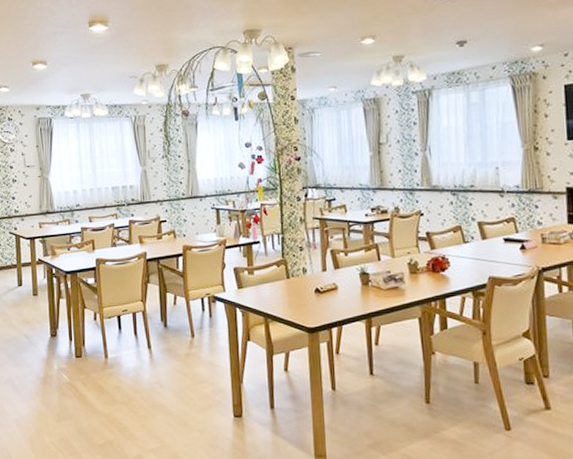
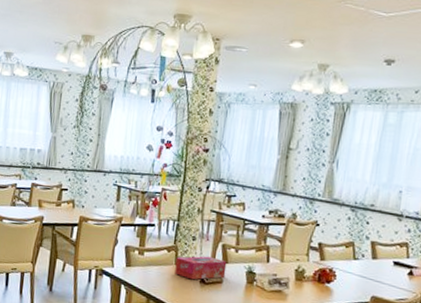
tissue box: none [287,264,340,291] -> present [175,256,227,280]

